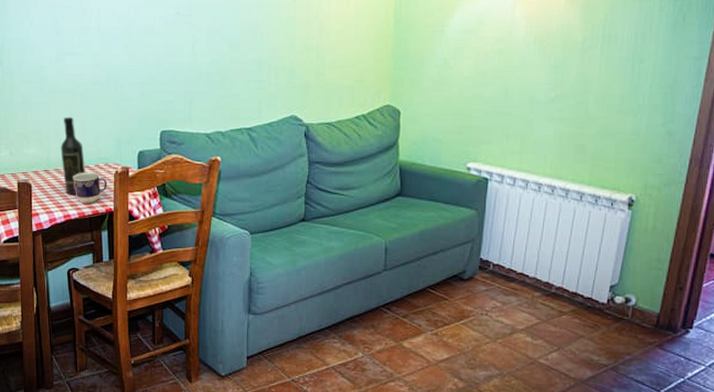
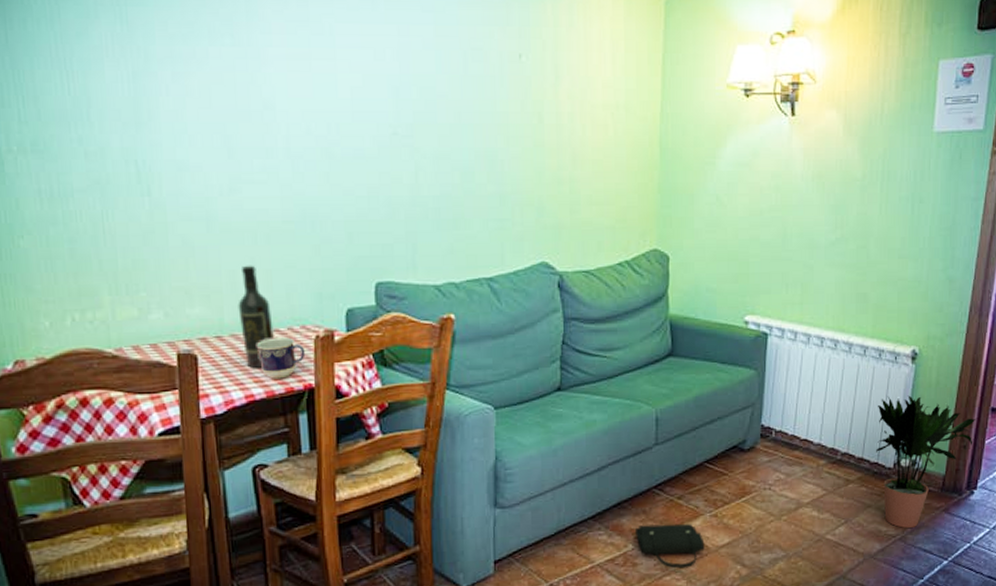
handbag: none [364,337,426,377] -> present [634,524,705,569]
potted plant: none [590,238,694,360] -> present [876,395,976,529]

